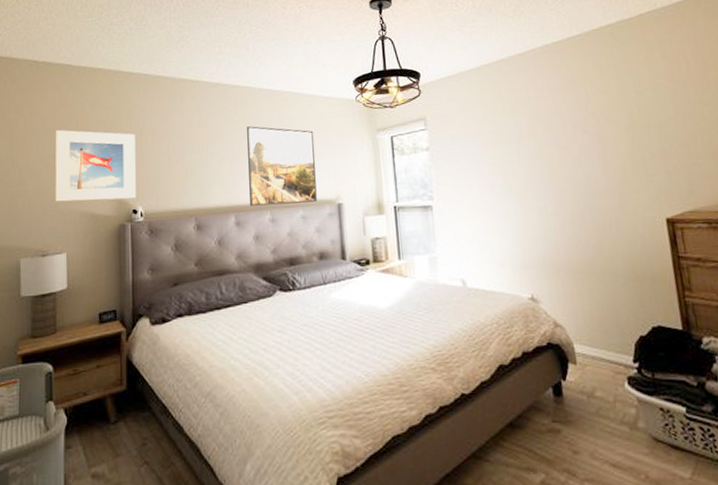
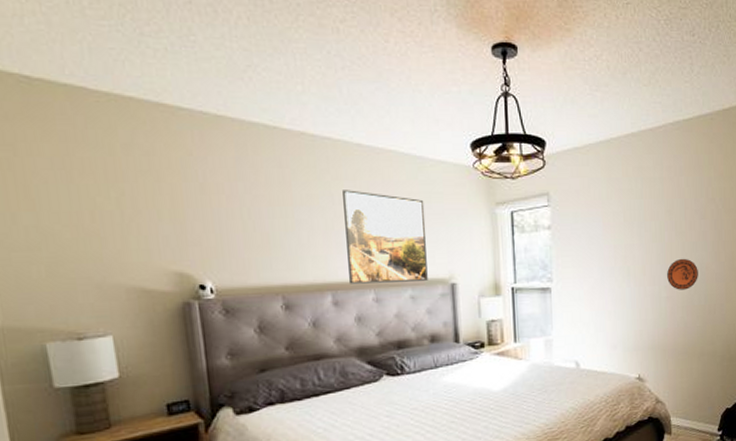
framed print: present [55,130,137,202] -> none [73,179,203,273]
decorative plate: none [551,172,587,205] -> present [667,258,698,290]

